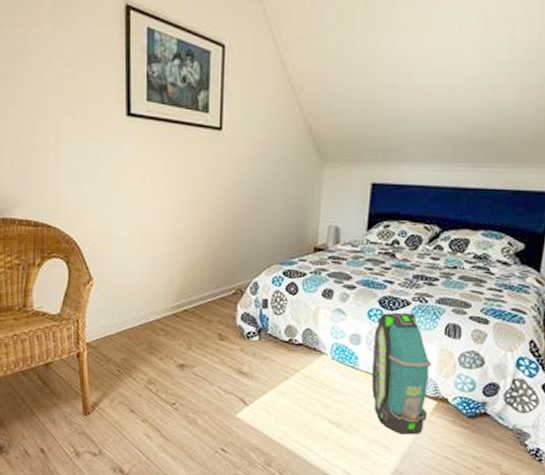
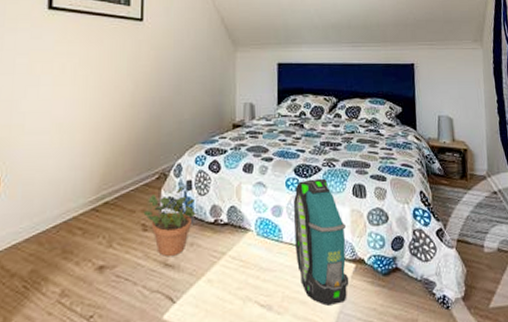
potted plant: none [220,304,272,366] -> present [143,187,197,256]

